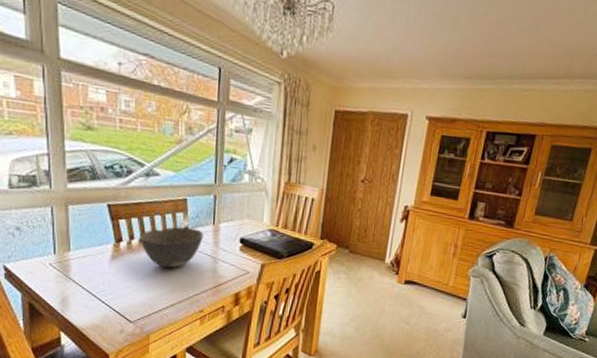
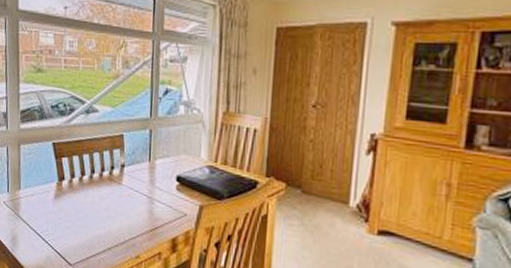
bowl: present [140,227,204,269] -> none [80,164,140,209]

